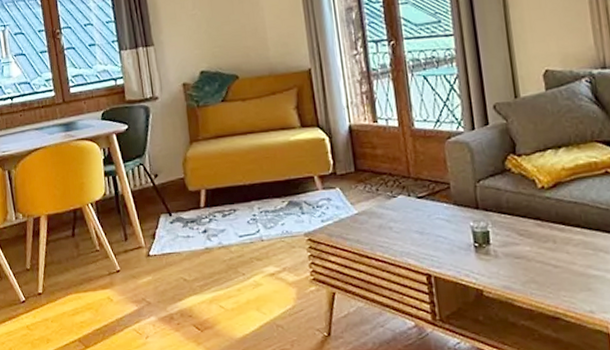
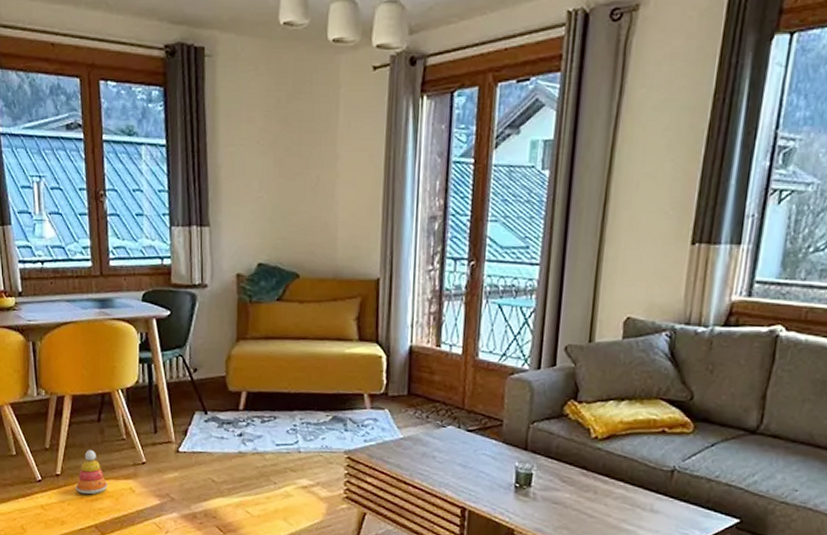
stacking toy: none [57,265,87,310] -> present [76,450,108,495]

